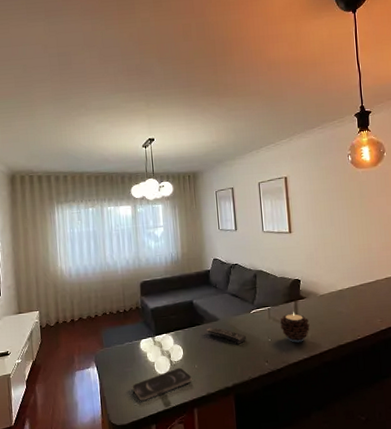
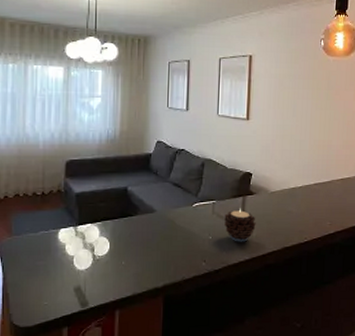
smartphone: present [132,367,192,401] -> none [43,263,117,300]
remote control: present [207,327,247,344] -> none [140,220,185,241]

